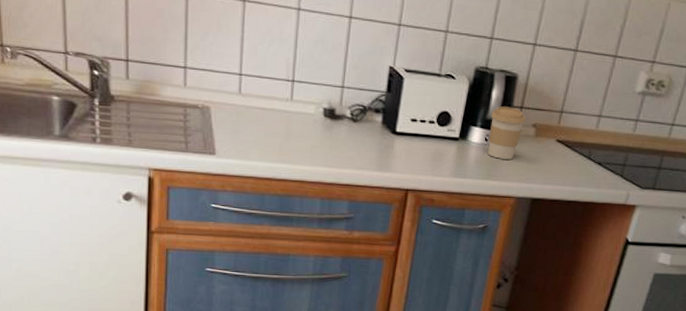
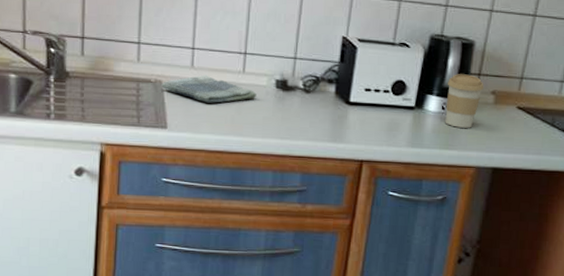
dish towel: none [209,101,304,131] -> present [161,75,257,103]

